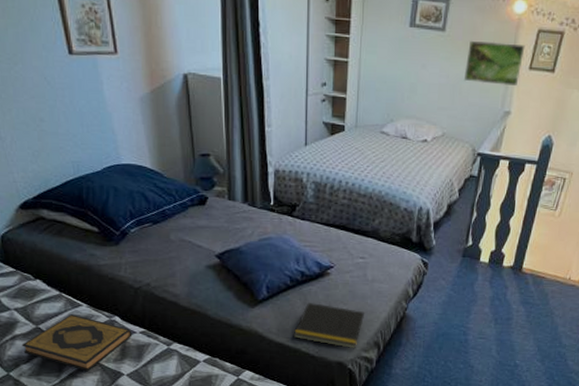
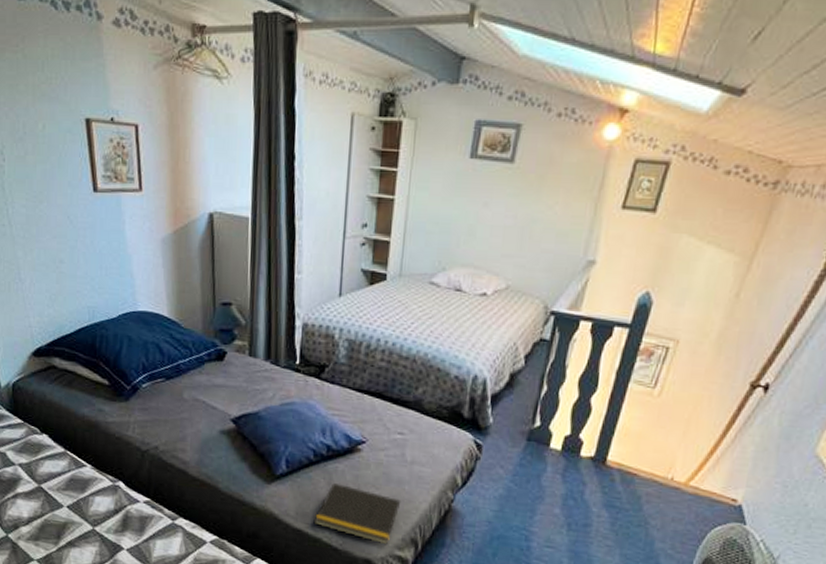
hardback book: present [21,314,131,372] -> none [23,475,135,542]
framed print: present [463,40,526,87] -> none [535,173,618,230]

